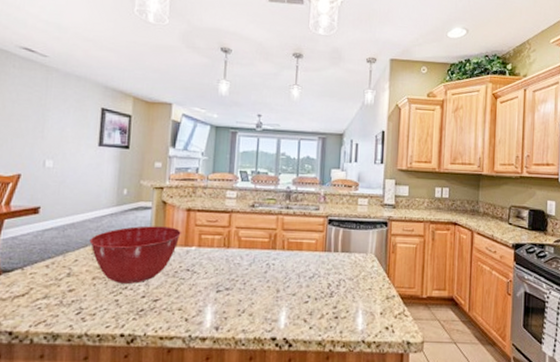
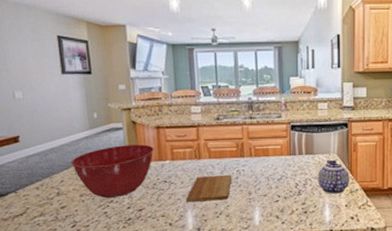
cutting board: none [208,267,261,297] -> present [186,174,232,202]
teapot: none [352,260,387,300] -> present [318,159,349,195]

